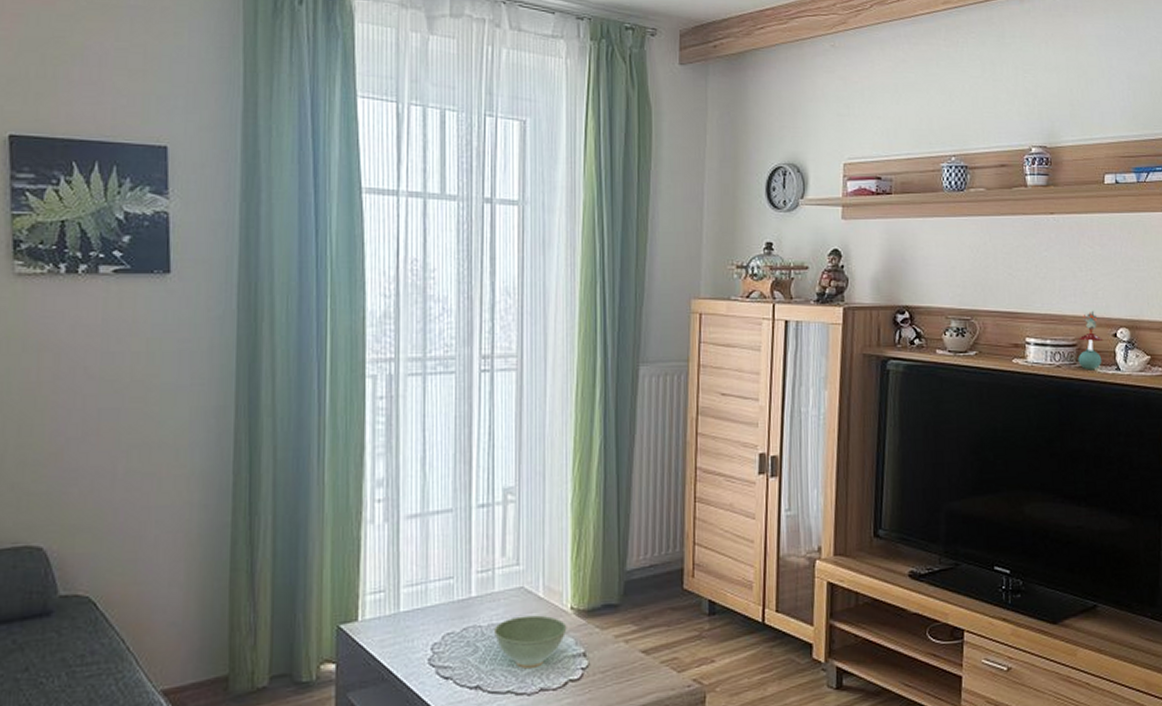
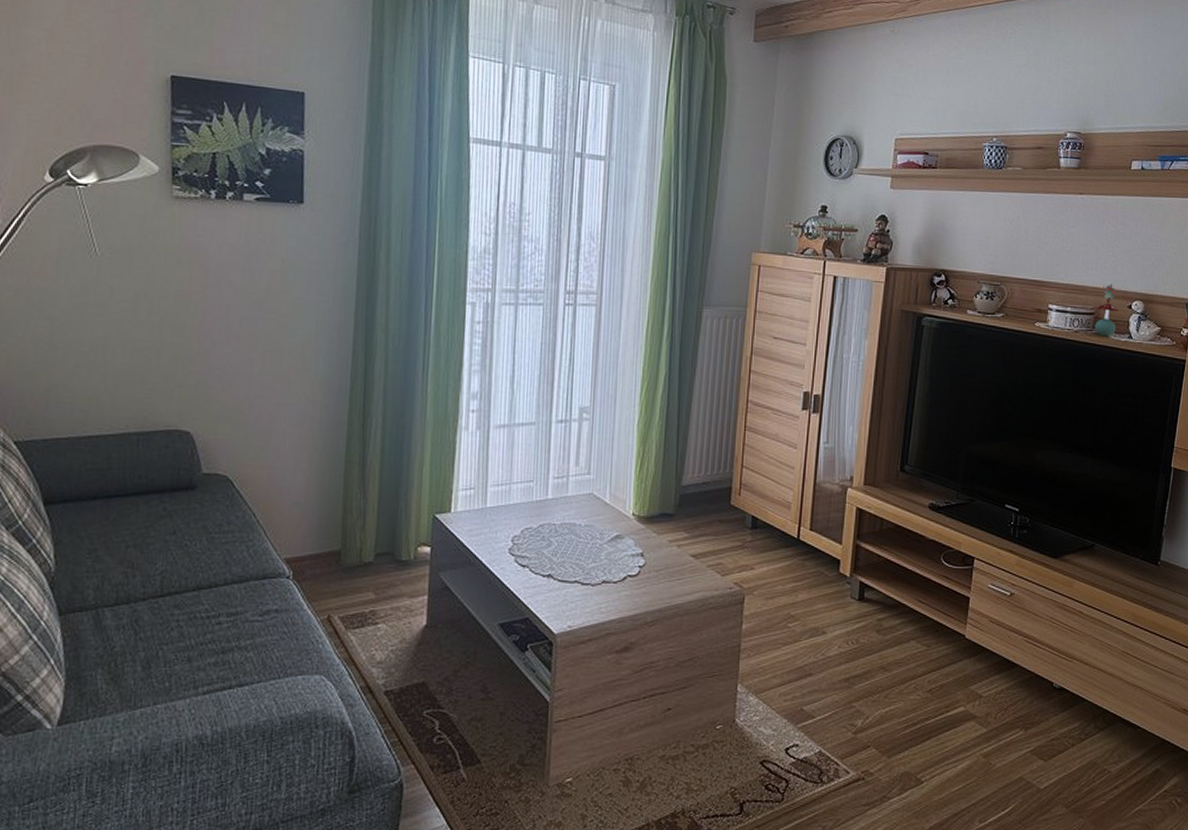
bowl: present [493,615,567,670] -> none [565,518,629,564]

